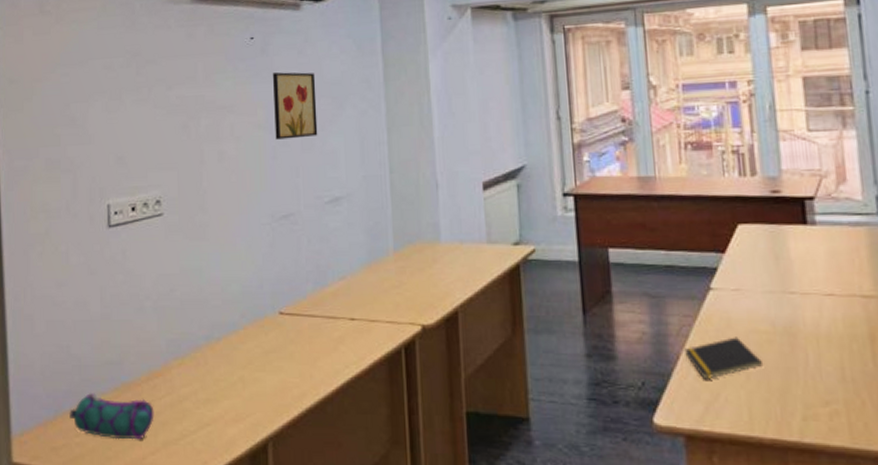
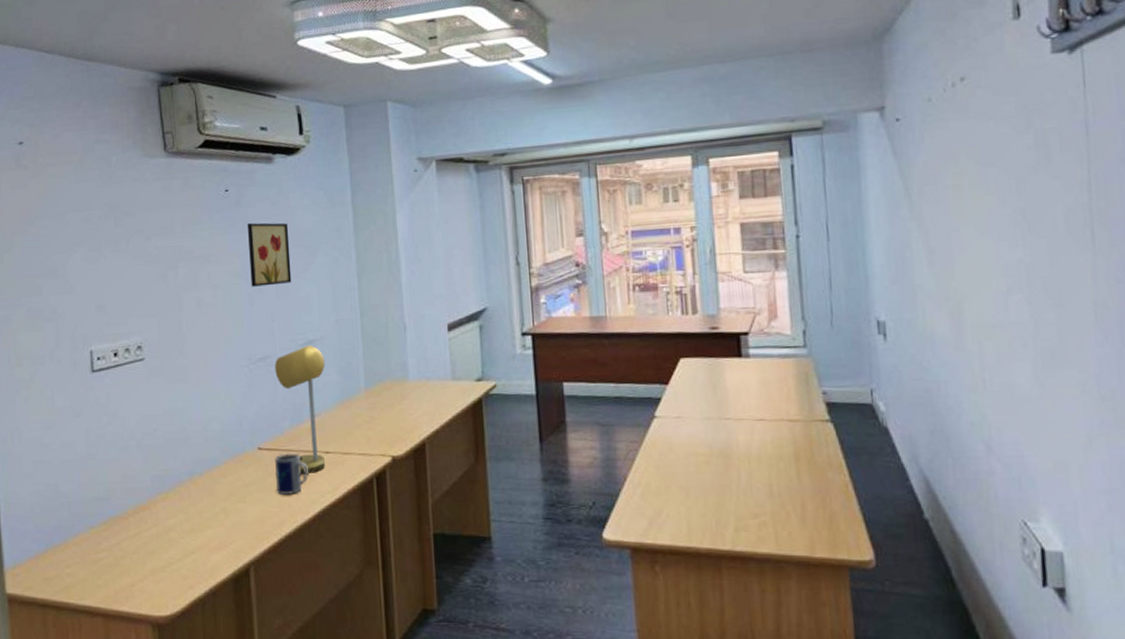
pencil case: present [69,393,154,440] -> none [60,527,142,569]
mug: none [297,319,332,364] -> present [275,453,308,495]
desk lamp: none [298,202,352,341] -> present [275,345,325,473]
notepad: present [685,337,764,380] -> none [631,459,701,498]

